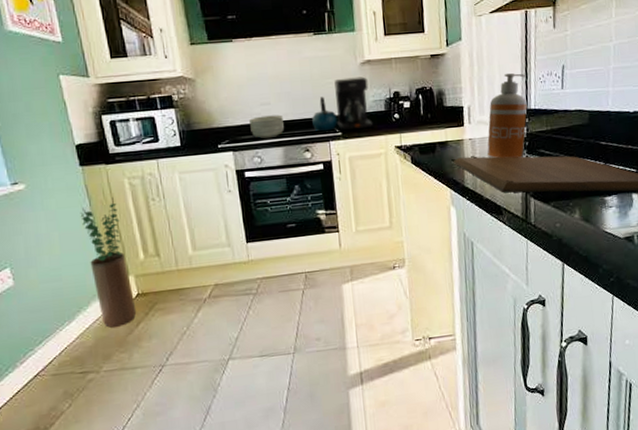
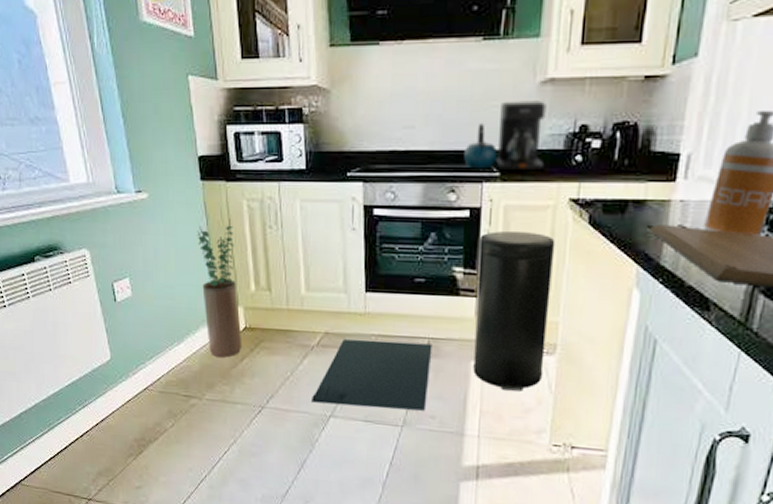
door mat: none [209,277,312,350] -> present [312,339,432,411]
bowl: present [248,114,285,140] -> none [386,142,429,172]
pedal bin: none [333,174,399,304] -> present [473,230,556,391]

